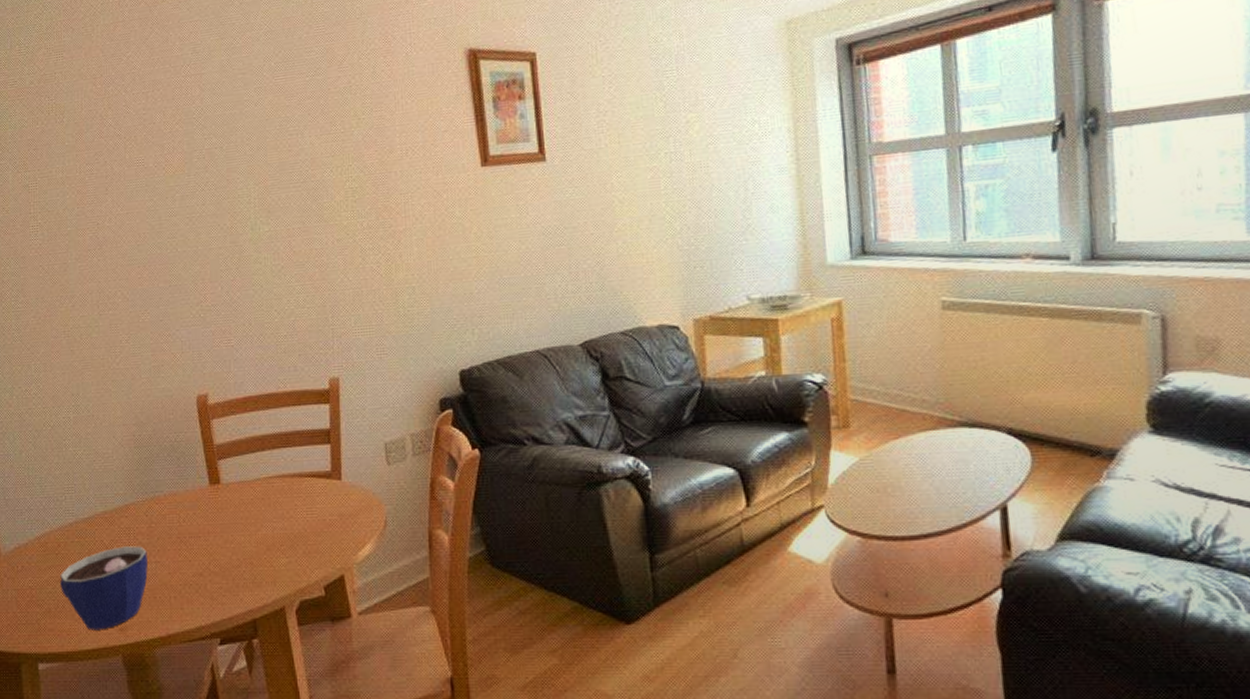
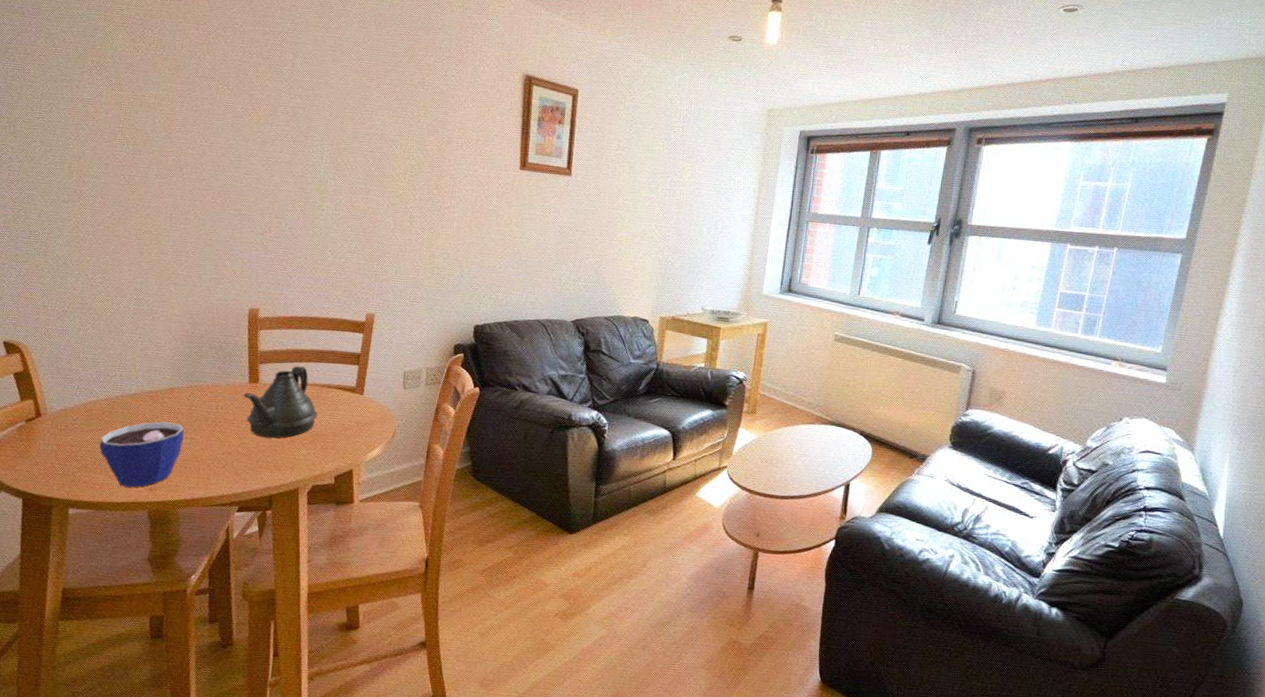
teapot: none [205,456,292,550] -> present [243,366,318,439]

